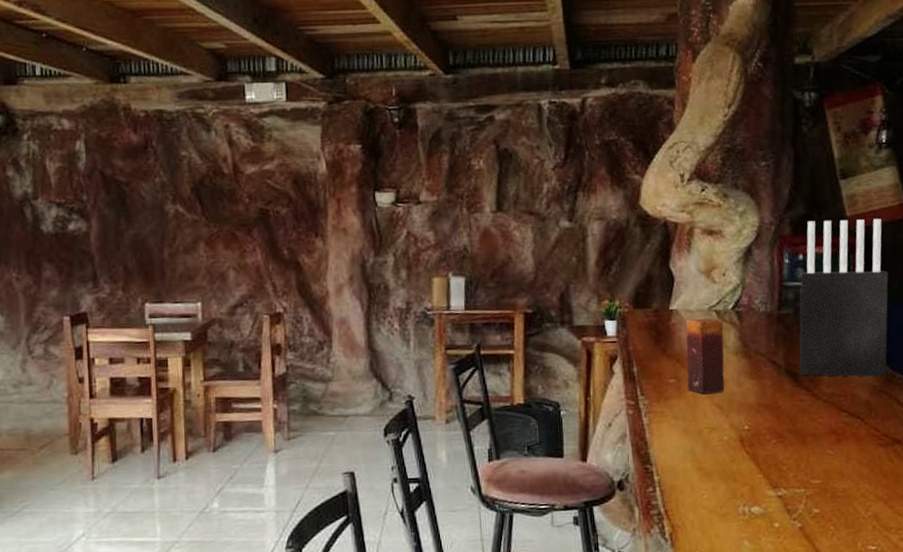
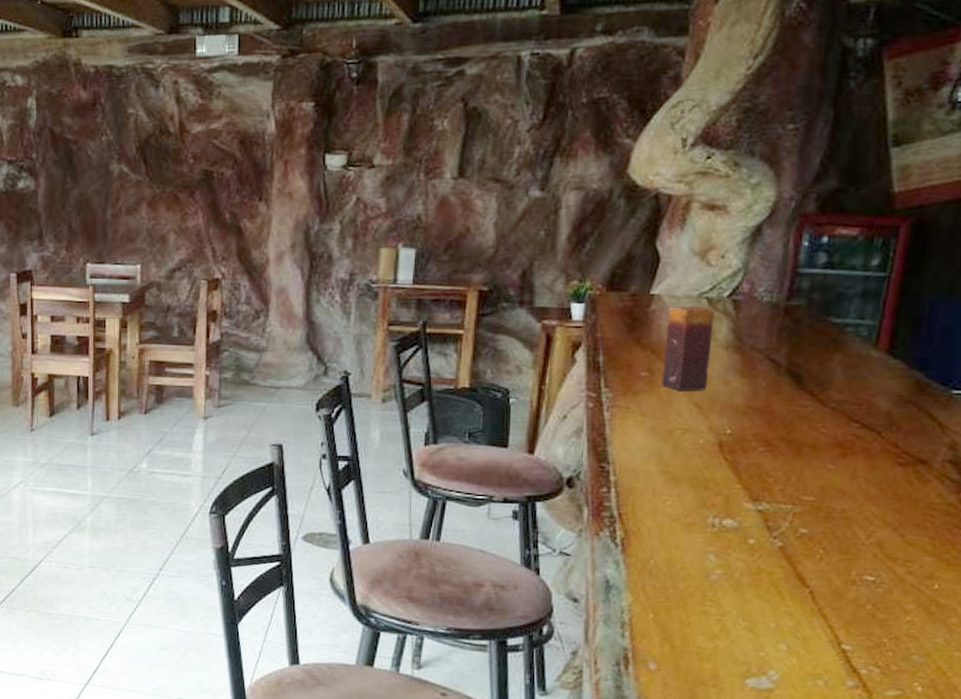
knife block: present [799,218,889,377] -> none [804,196,941,386]

